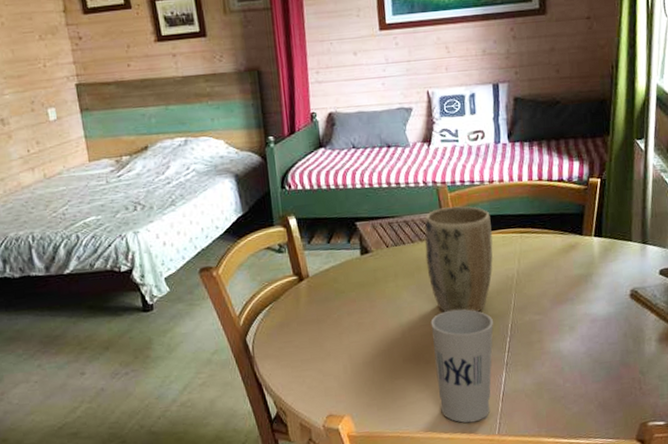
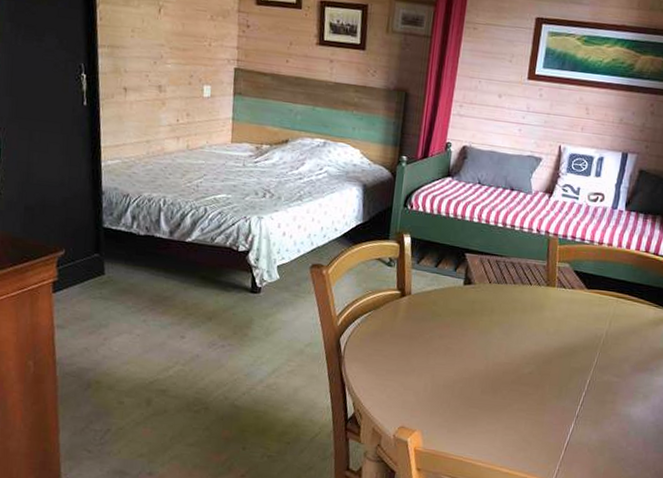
plant pot: present [424,206,494,313] -> none [522,257,593,362]
cup: present [430,309,493,423] -> none [506,354,573,464]

